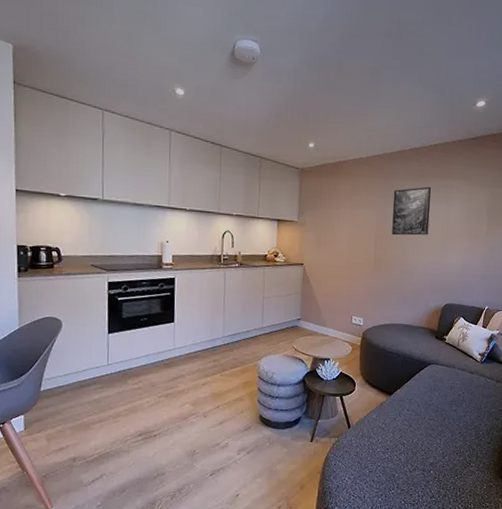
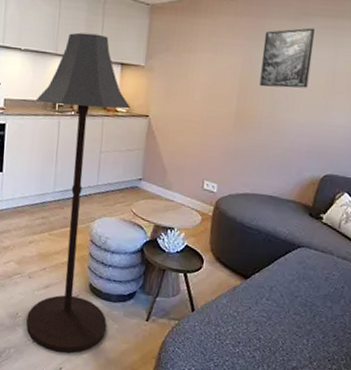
floor lamp: none [202,193,287,481] -> present [26,32,130,354]

